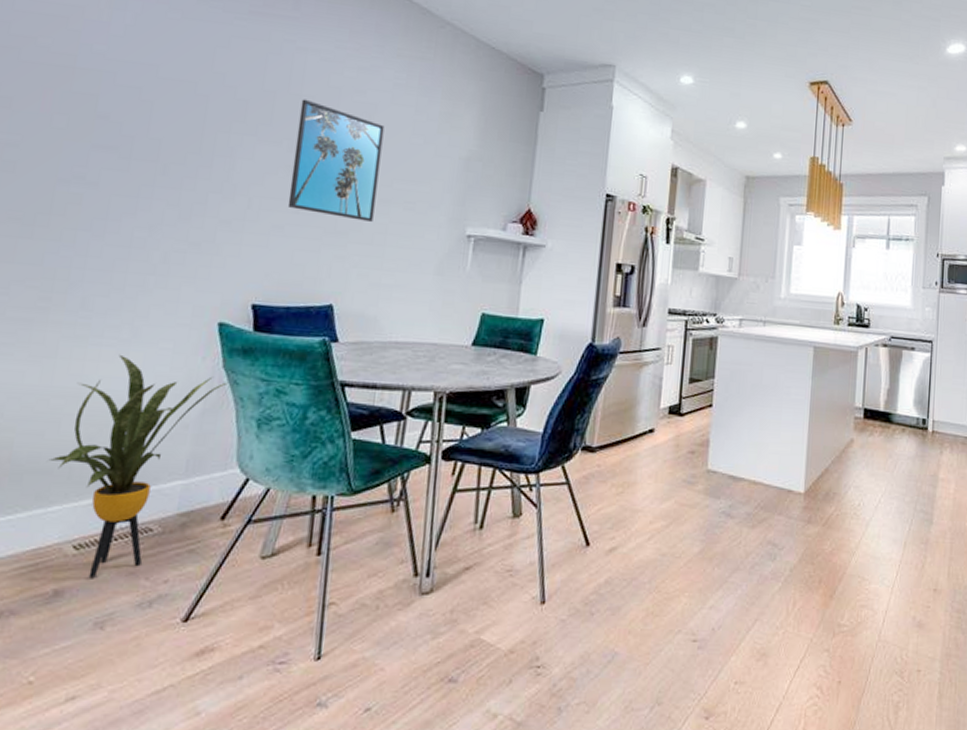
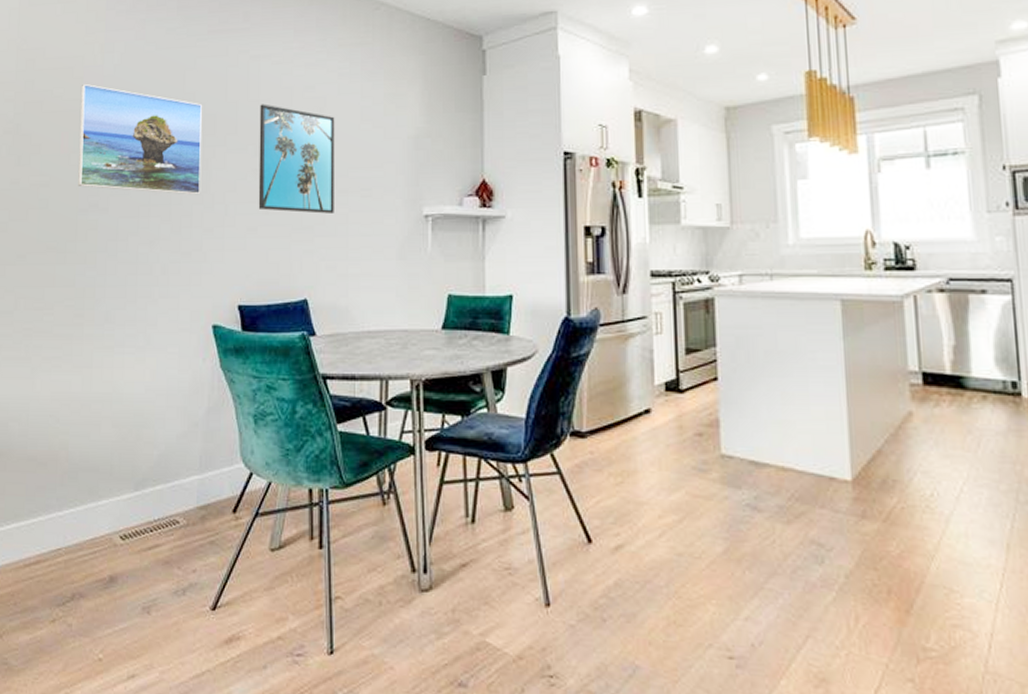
house plant: present [48,354,228,578] -> none [95,360,226,566]
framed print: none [60,38,234,183] -> present [78,83,203,195]

